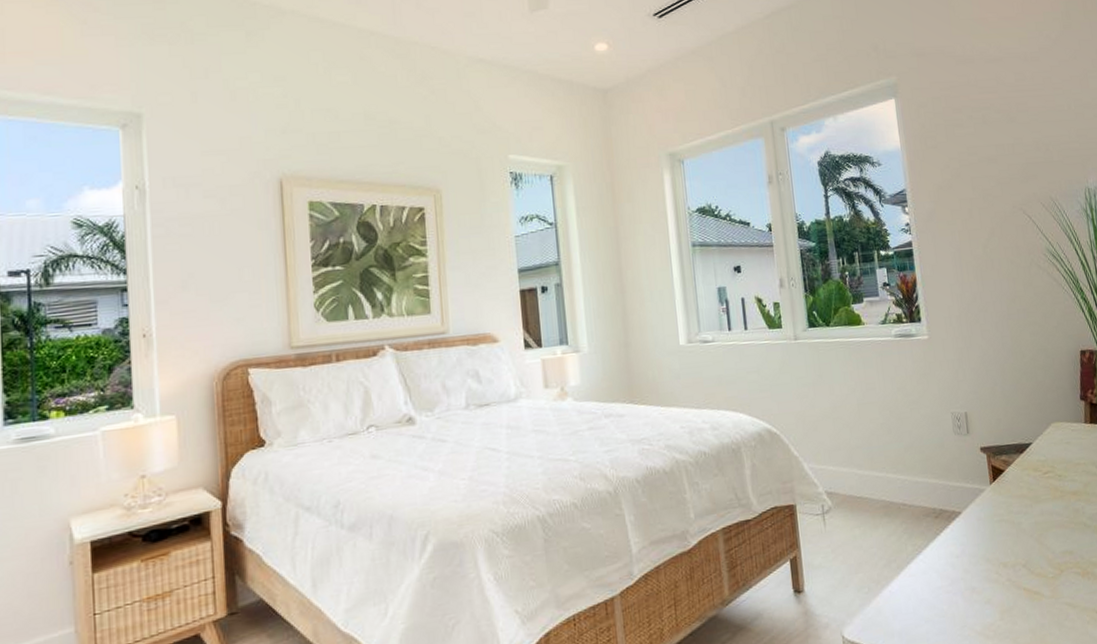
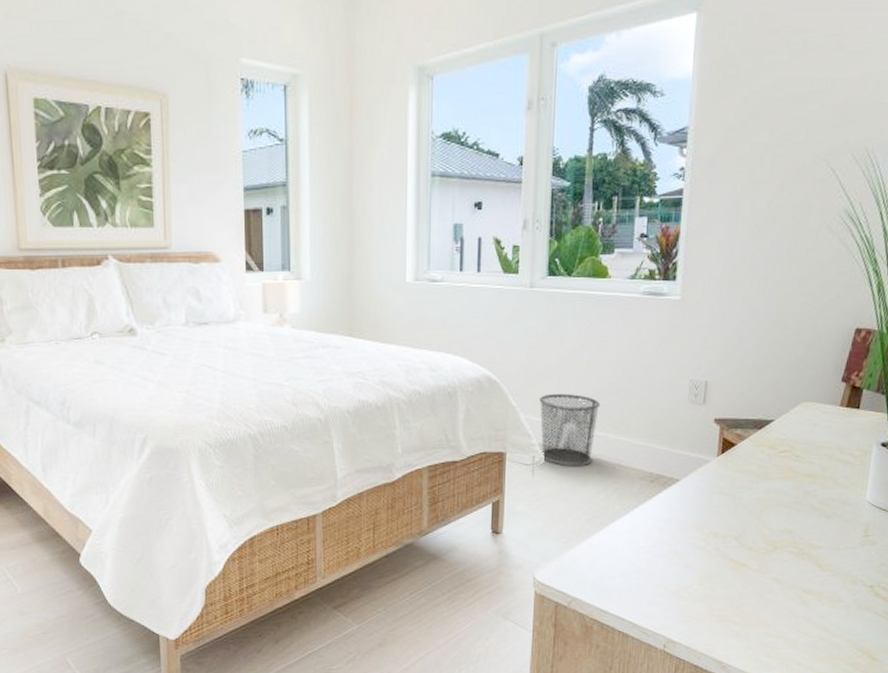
waste bin: none [818,438,878,512] -> present [538,393,601,467]

